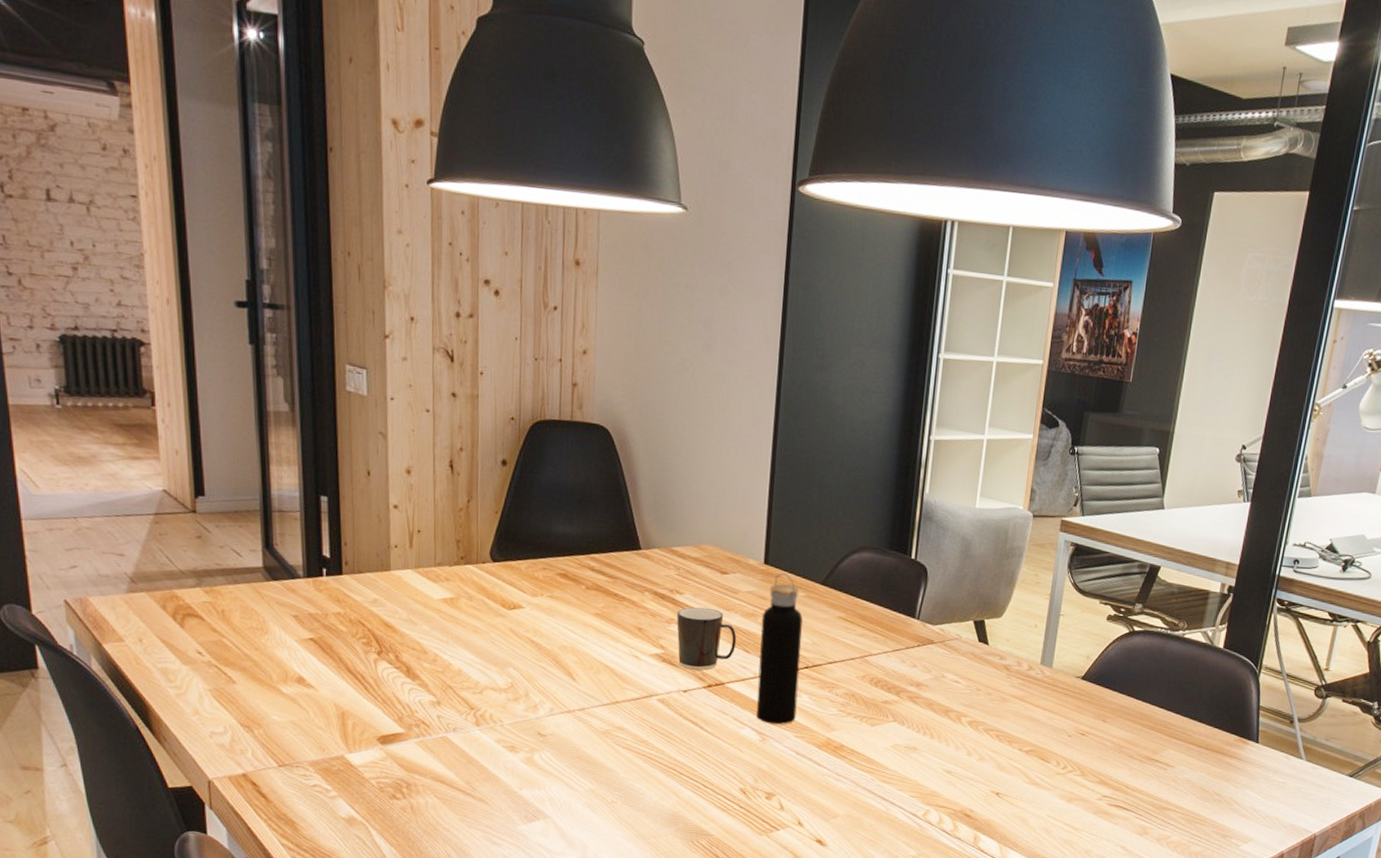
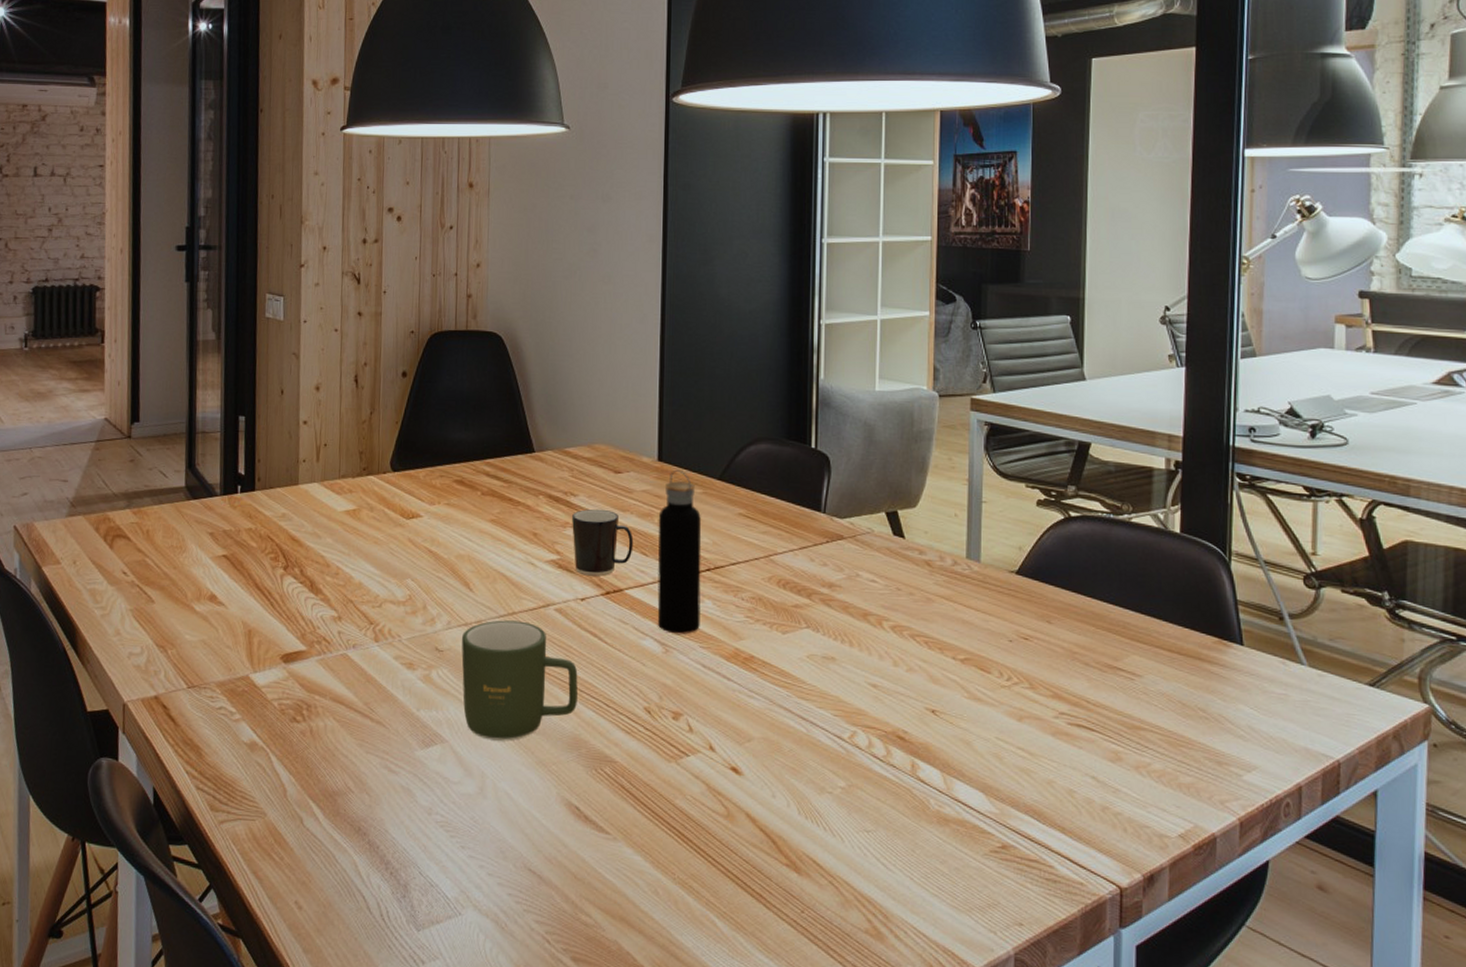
mug: none [564,708,678,817] -> present [461,620,578,741]

